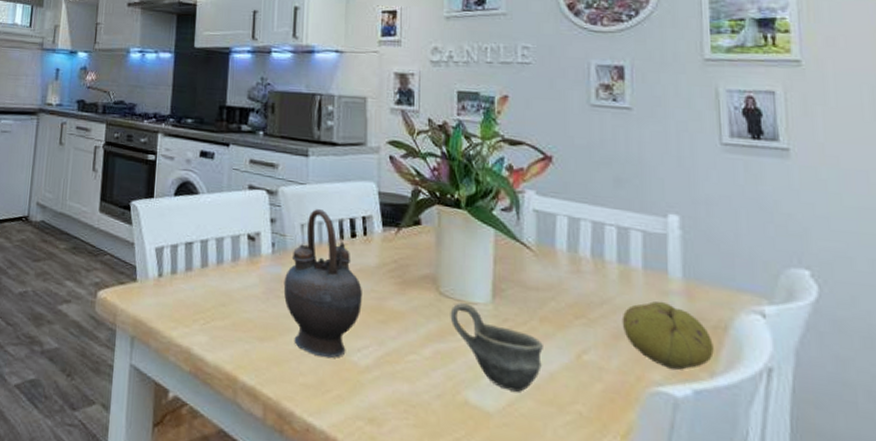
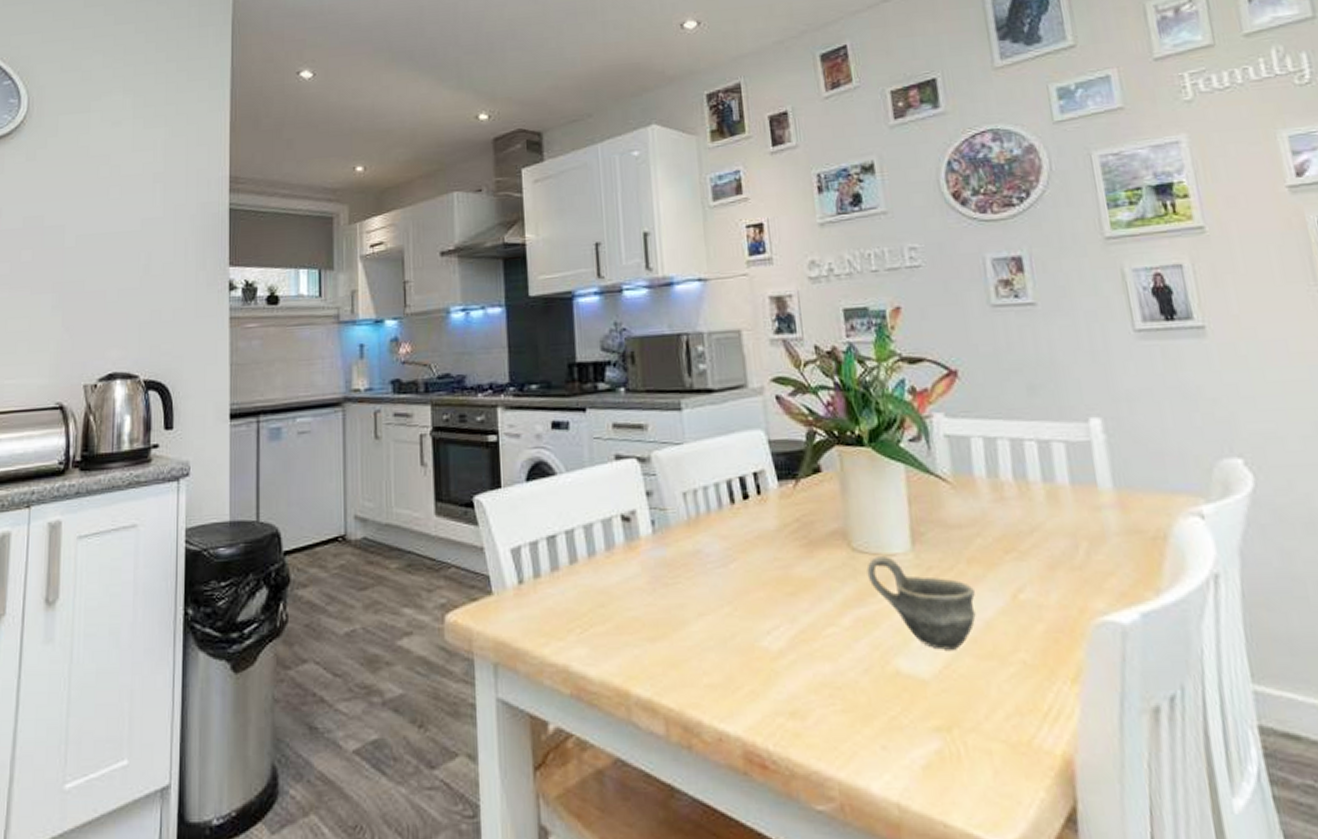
teapot: present [283,209,362,359] -> none [670,471,766,649]
fruit: present [622,301,714,371] -> none [1055,518,1157,595]

